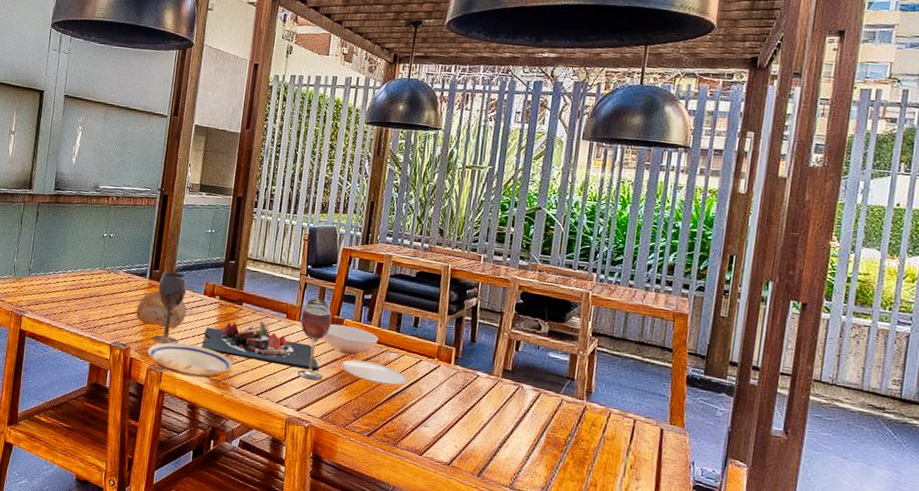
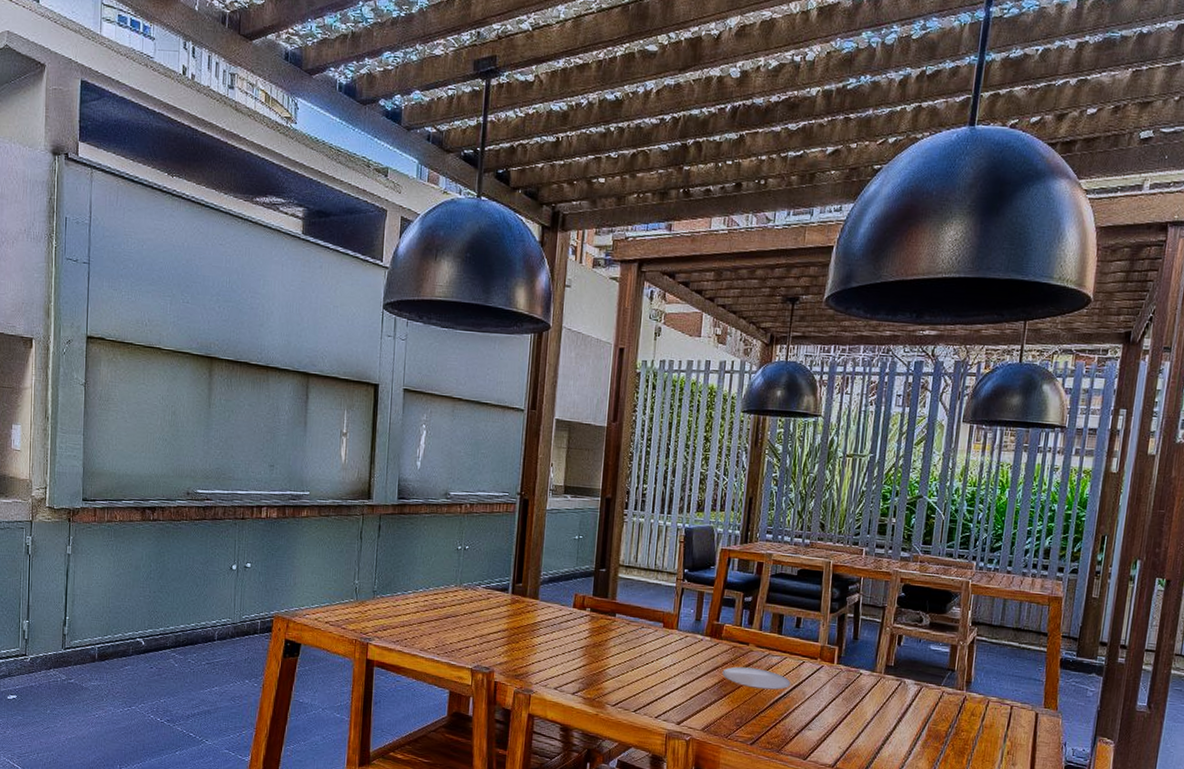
bread: present [136,290,187,328] -> none [498,606,555,646]
plate: present [147,342,233,378] -> none [513,662,608,698]
wine glass: present [153,271,187,345] -> none [519,584,554,664]
platter: present [202,321,320,372] -> none [573,632,700,682]
wineglass: present [297,298,332,381] -> none [677,605,712,691]
bowl: present [322,324,379,356] -> none [702,630,761,663]

